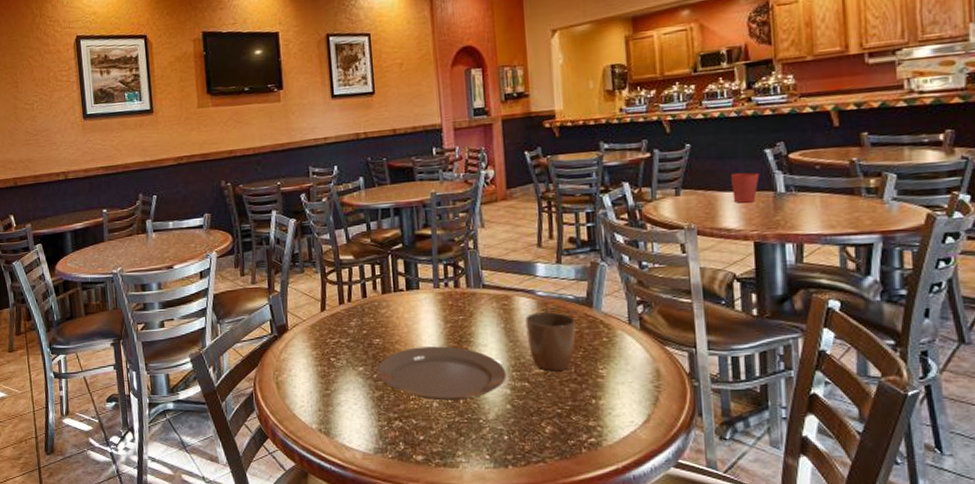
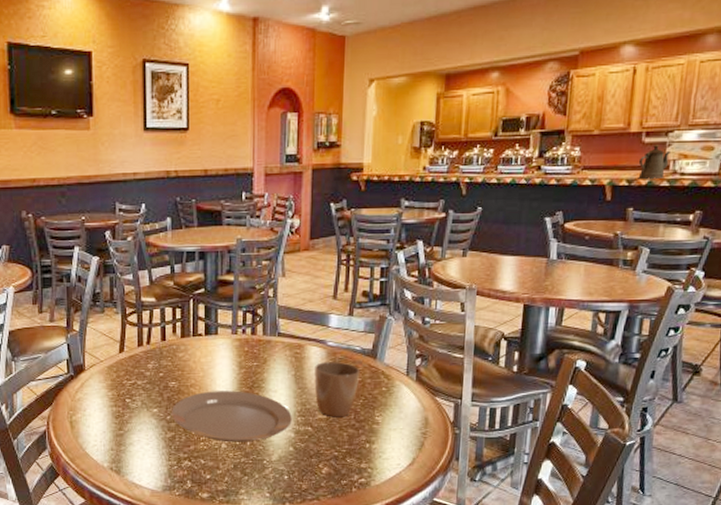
cup: present [731,172,760,203] -> none [511,238,538,267]
coffee pot: none [865,64,902,102] -> present [638,145,671,179]

